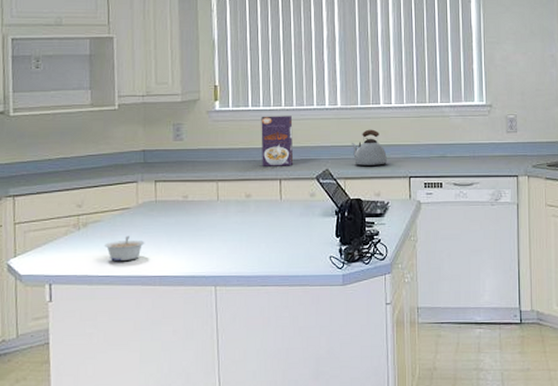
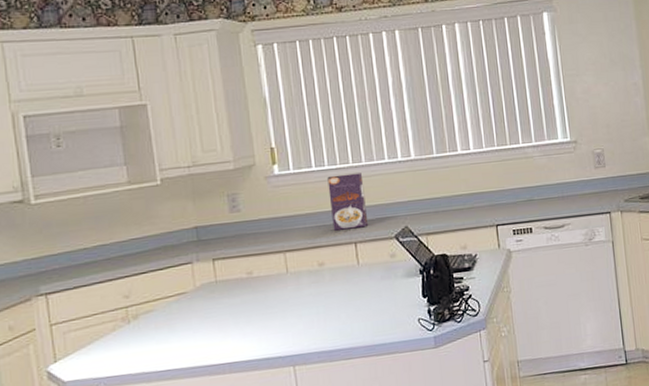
legume: present [104,235,145,261] -> none [160,323,209,353]
kettle: present [352,129,387,166] -> none [431,178,471,219]

